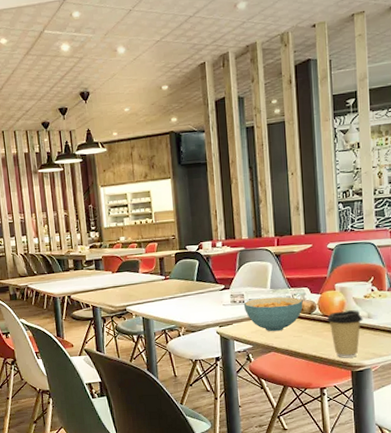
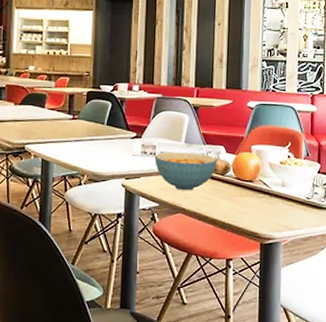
coffee cup: present [326,310,363,358] -> none [239,176,277,228]

